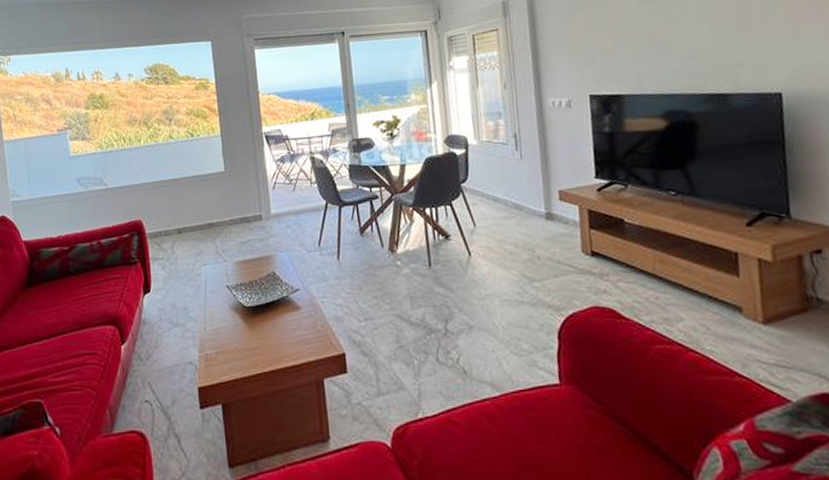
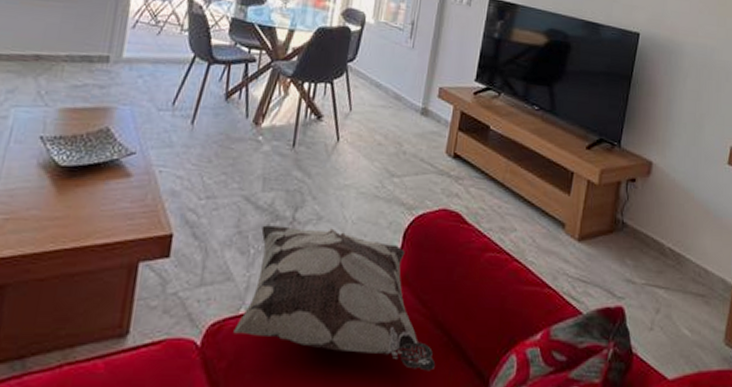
decorative pillow: none [417,335,627,466] -> present [233,225,436,371]

